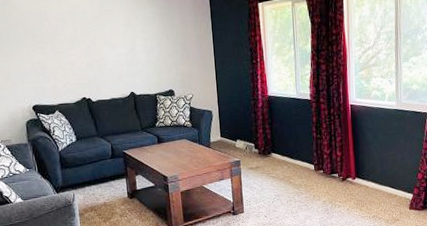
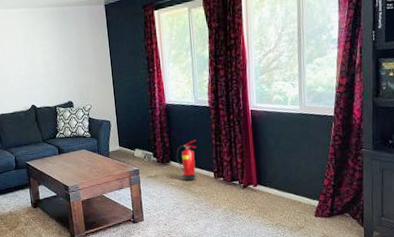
fire extinguisher: none [277,132,298,173] -> present [175,139,197,181]

